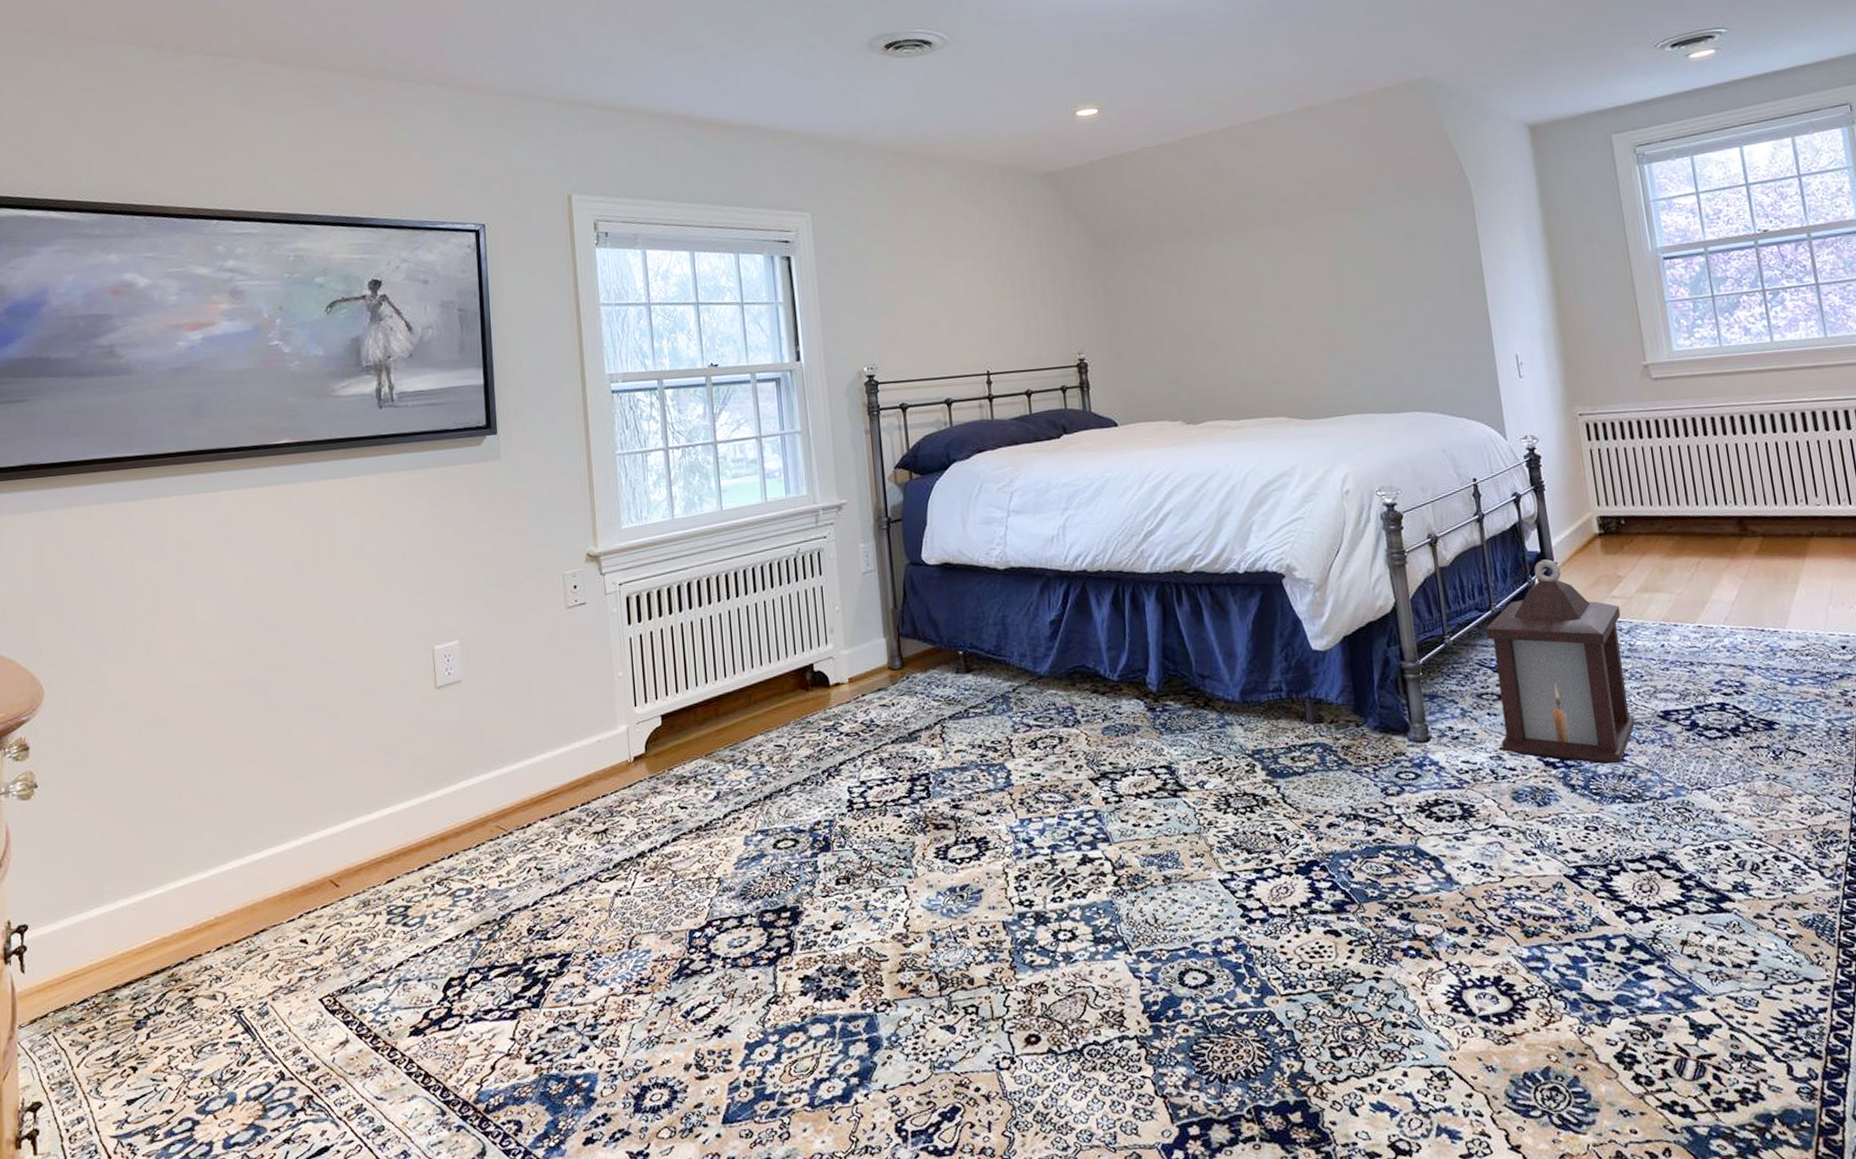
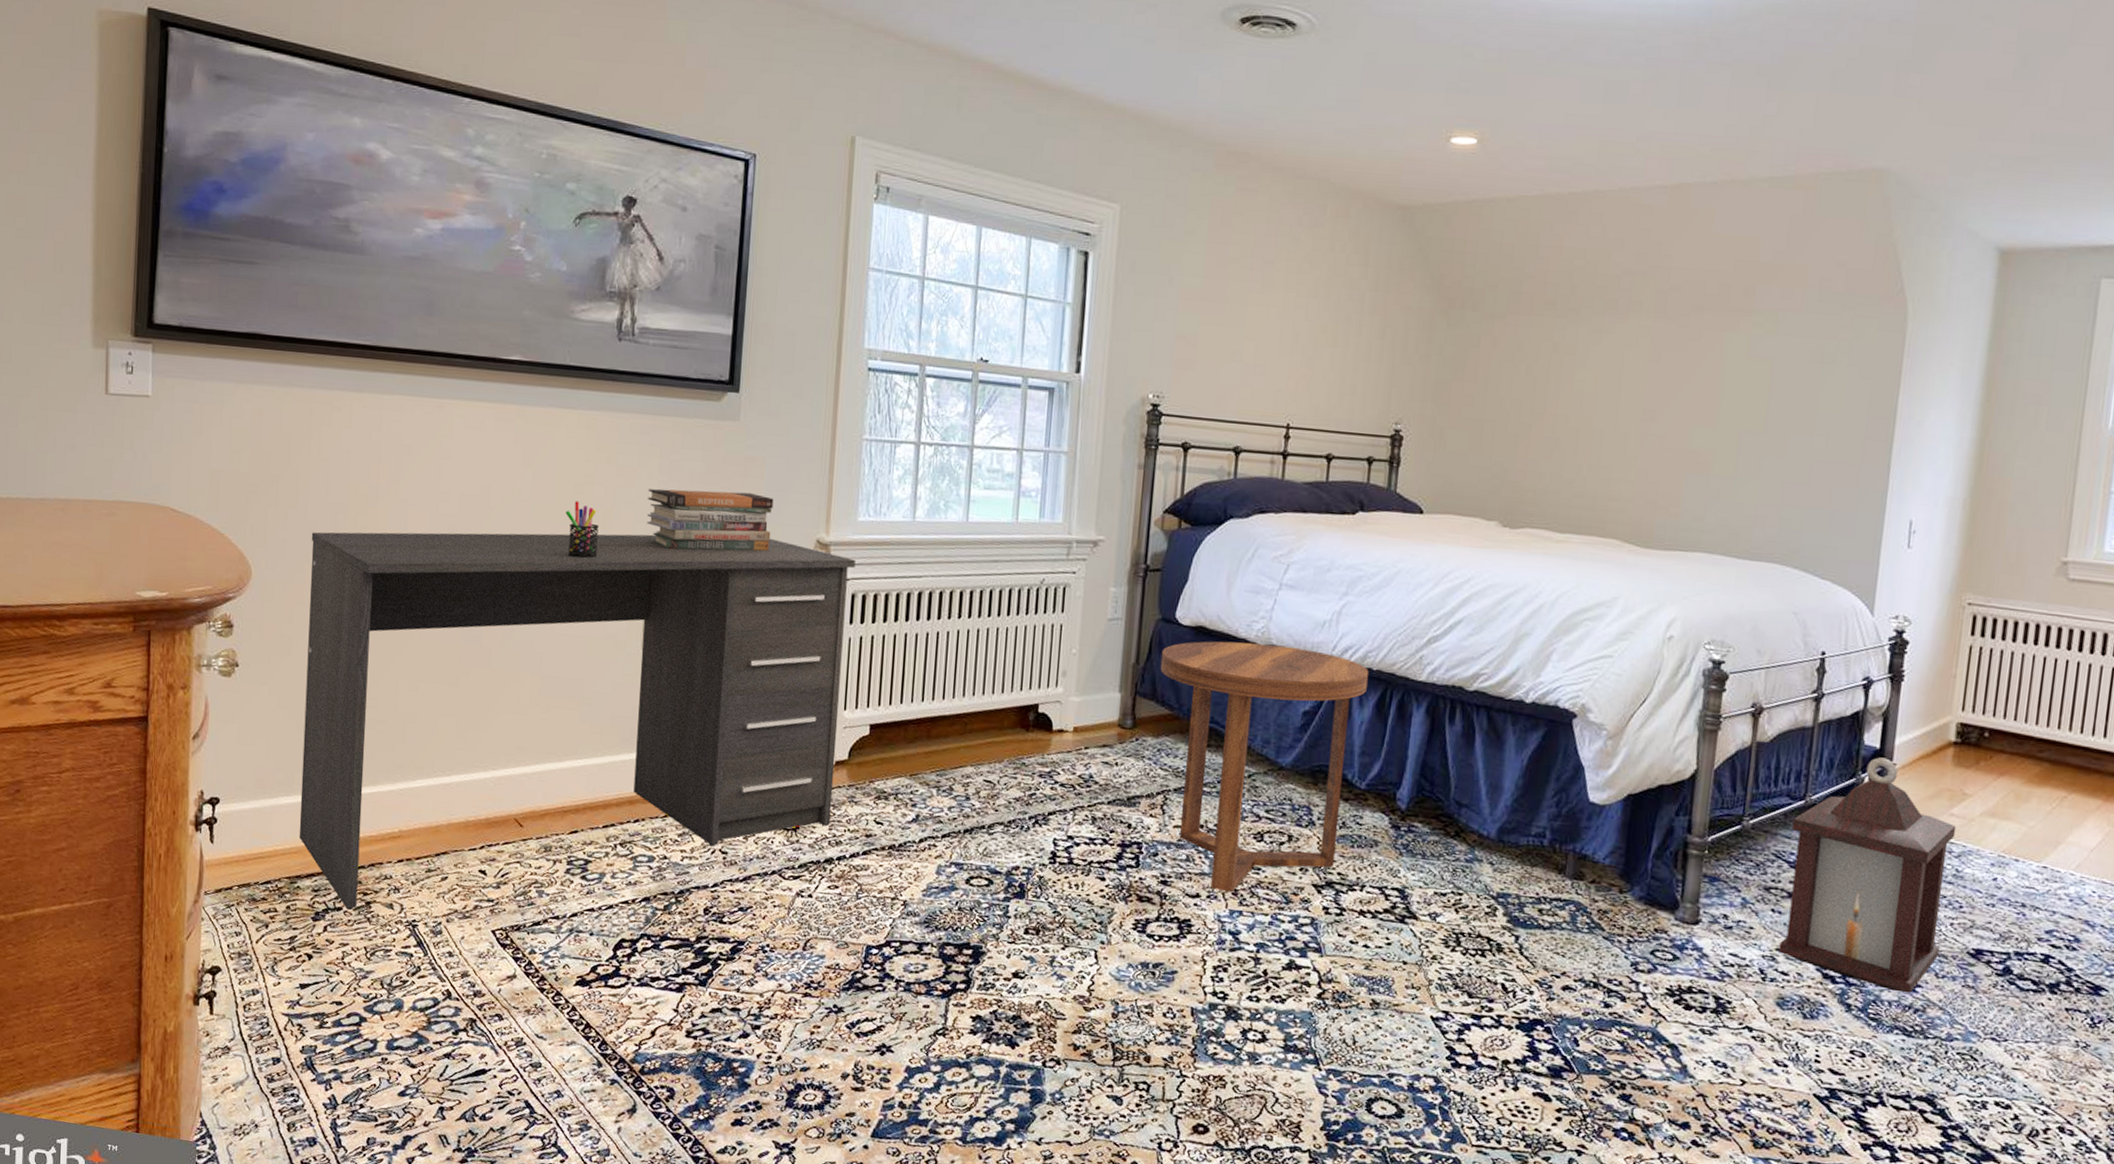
desk: none [101,560,637,1012] -> present [298,531,856,911]
pen holder: none [347,561,383,615] -> present [565,501,600,559]
book stack: none [423,522,544,590] -> present [647,488,774,552]
side table: none [915,564,1105,803] -> present [1160,641,1369,893]

